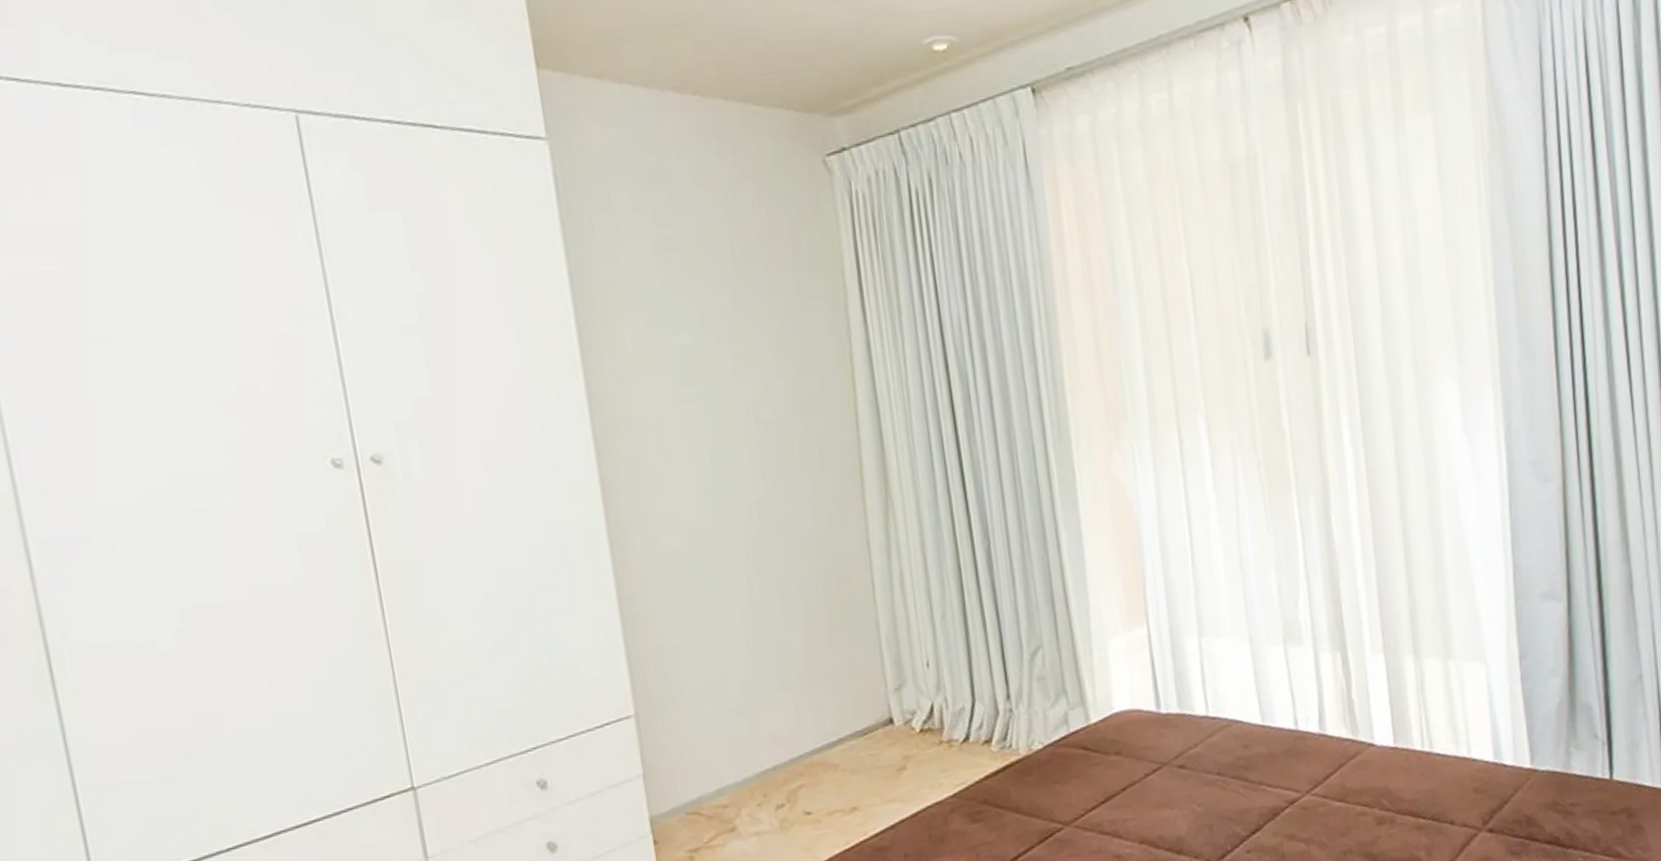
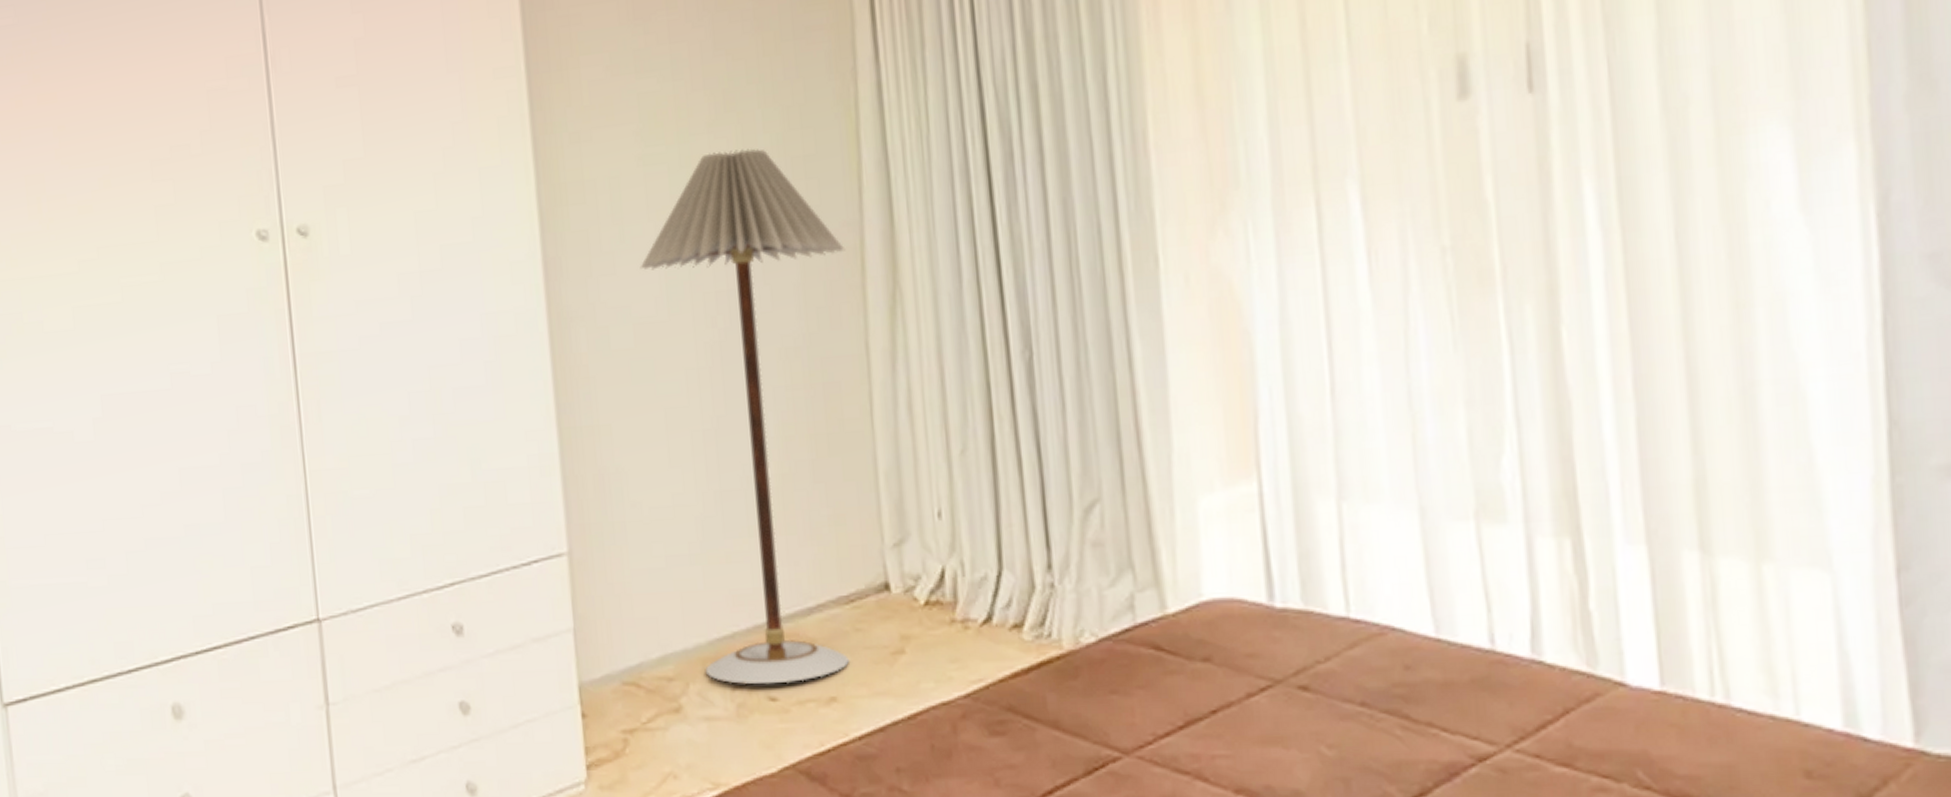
floor lamp: none [683,390,866,805] -> present [640,148,850,685]

